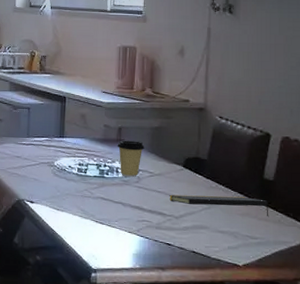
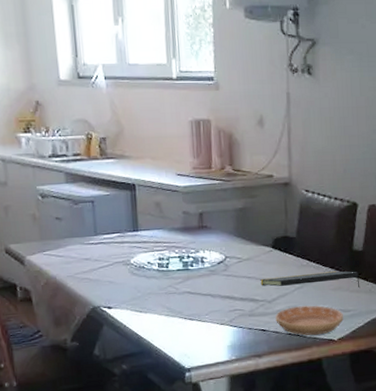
coffee cup: present [117,140,145,178] -> none [199,225,230,267]
saucer: none [181,226,250,258] -> present [275,305,343,336]

